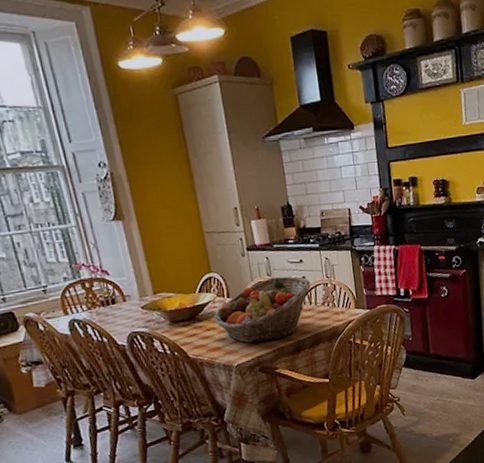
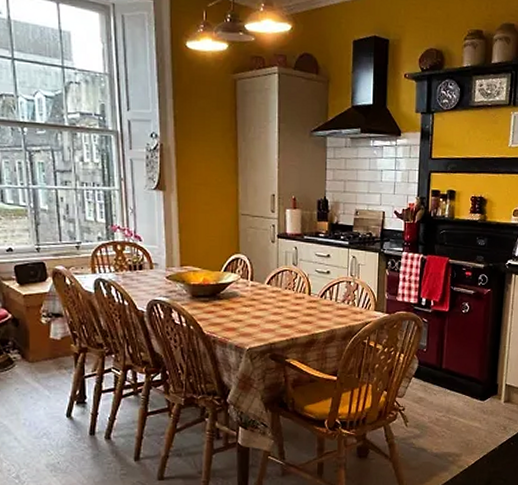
fruit basket: present [213,276,311,343] -> none [234,267,335,330]

